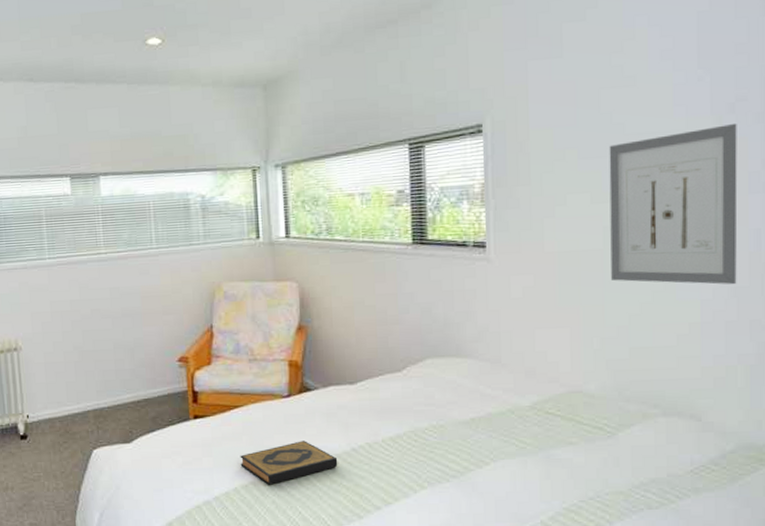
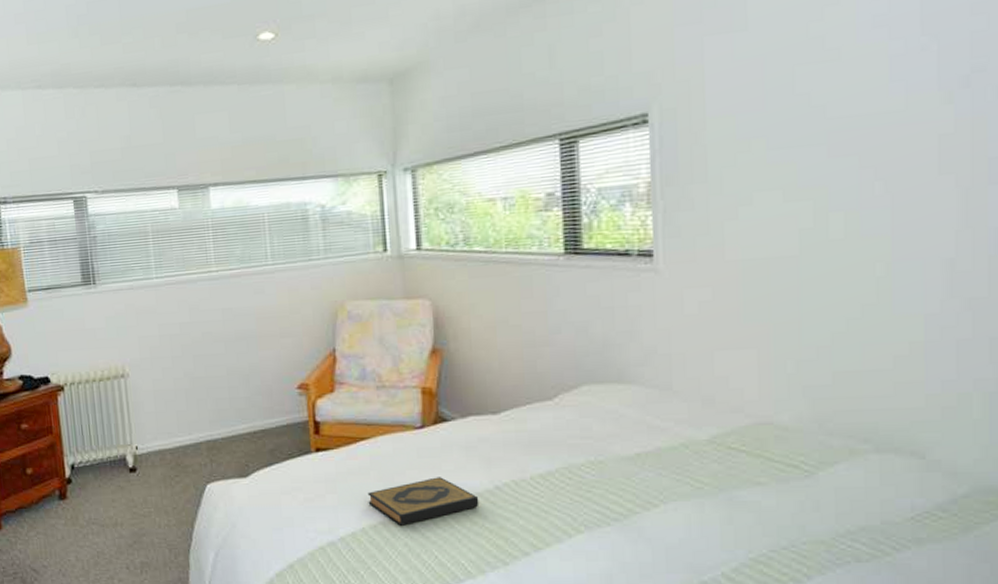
wall art: present [609,124,738,285] -> none [806,100,973,295]

